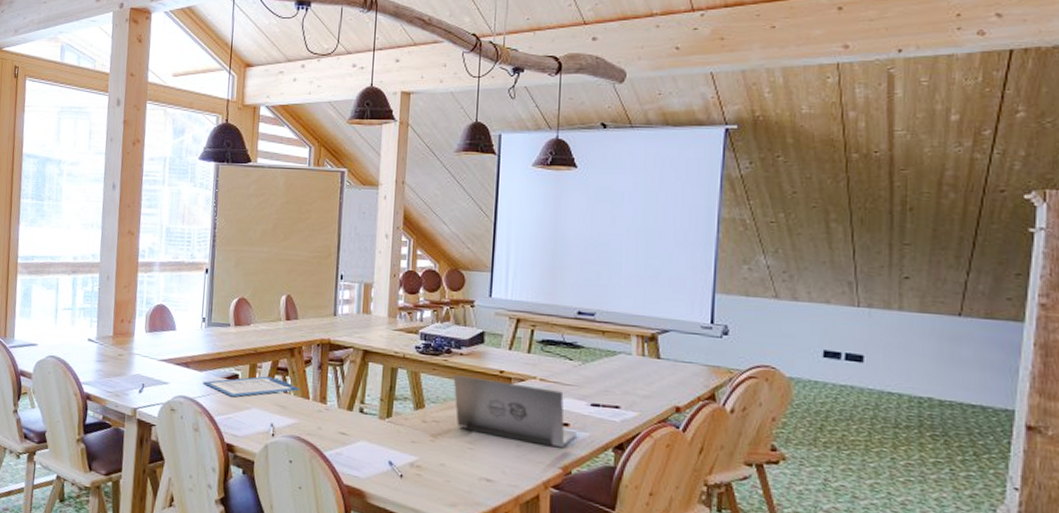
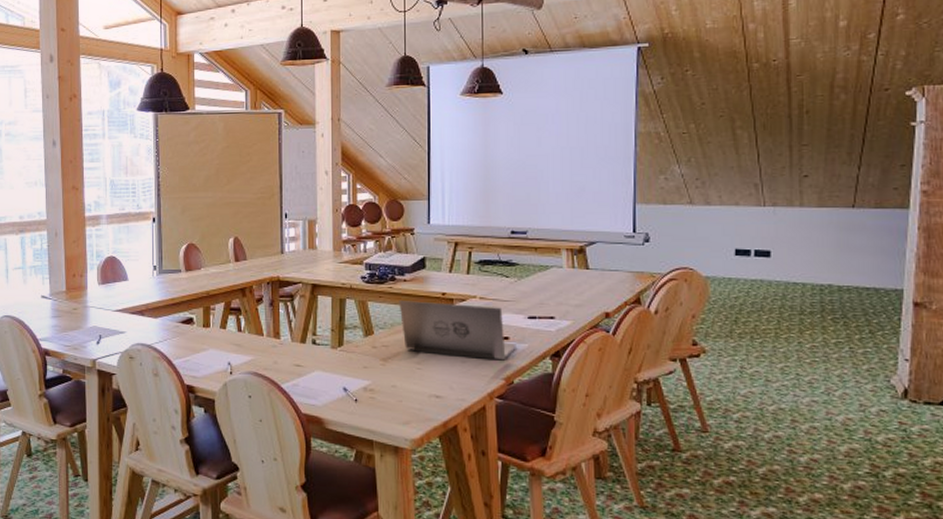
clipboard: present [203,376,300,397] -> none [159,317,253,340]

